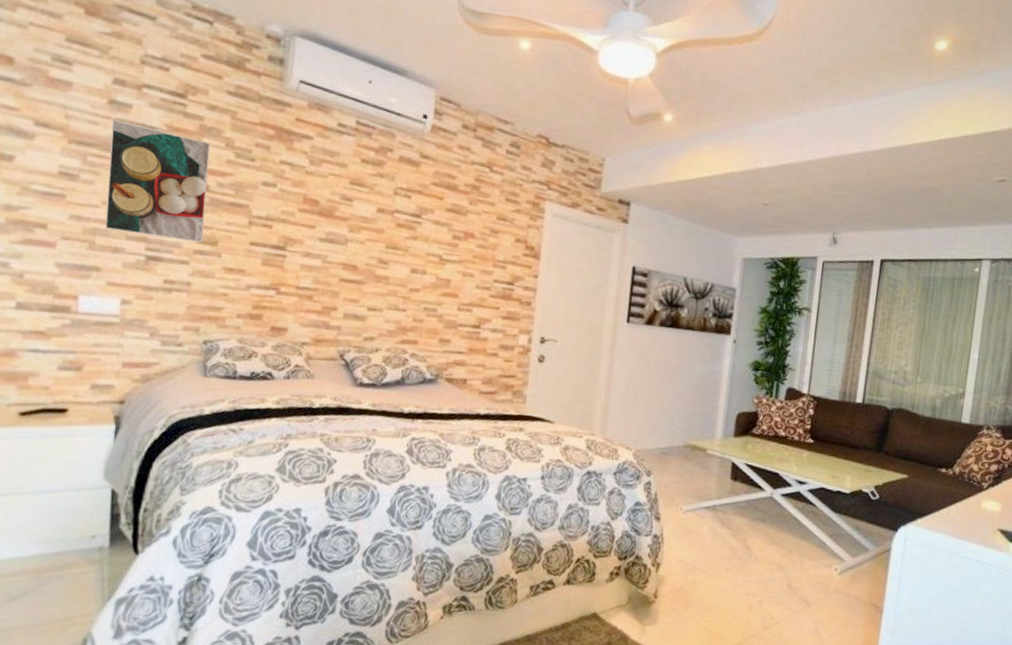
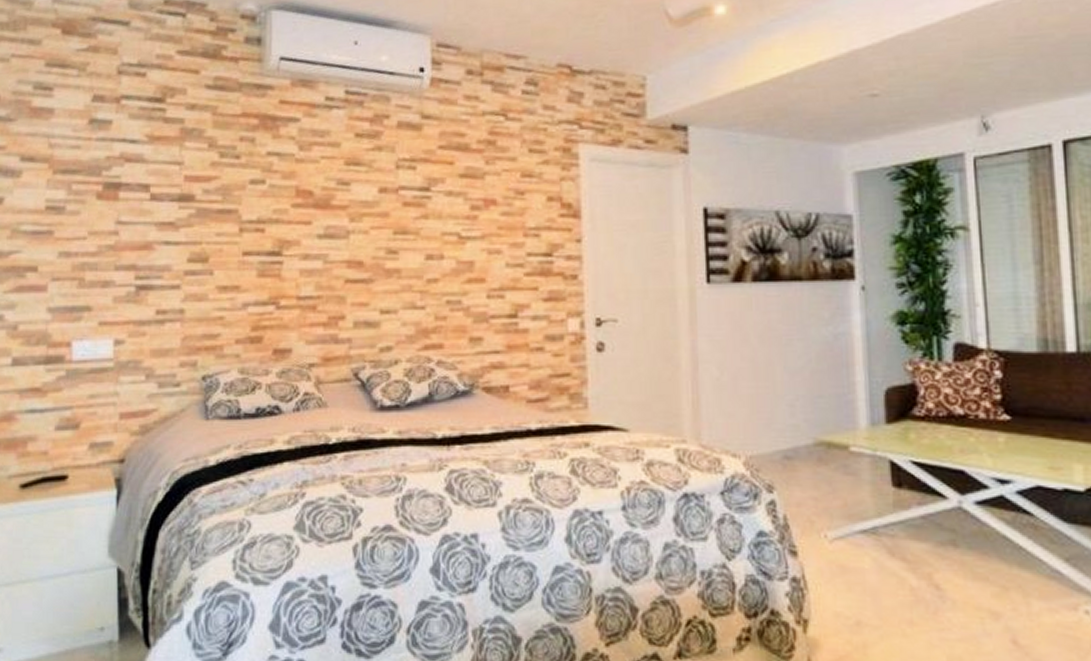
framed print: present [105,119,211,244] -> none [93,139,193,263]

